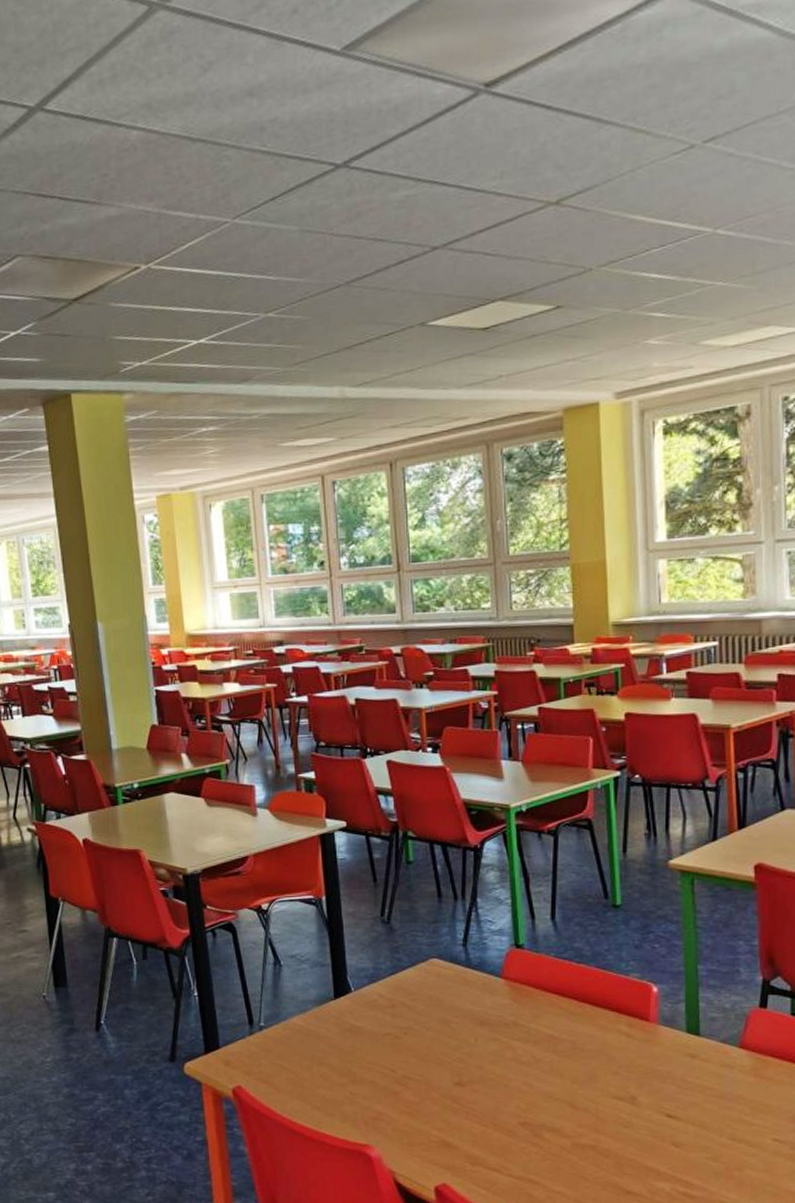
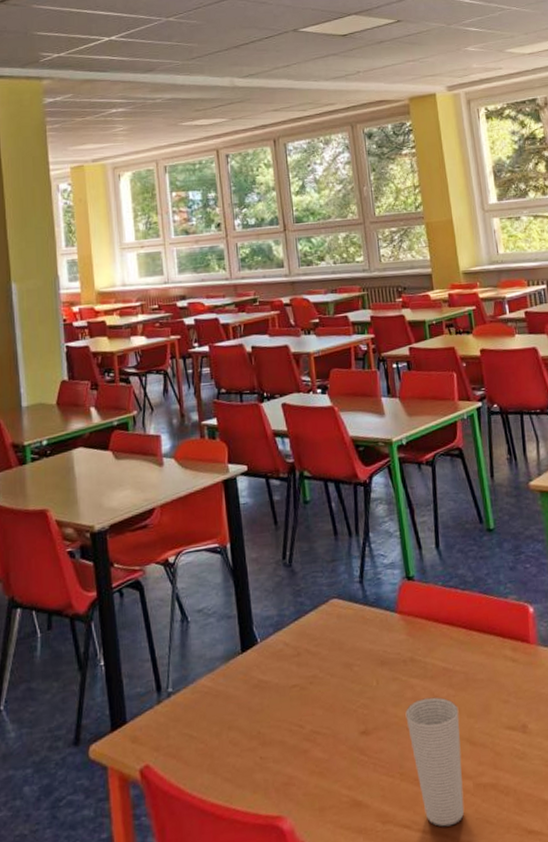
cup: none [503,1060,562,1176] -> present [405,697,465,827]

